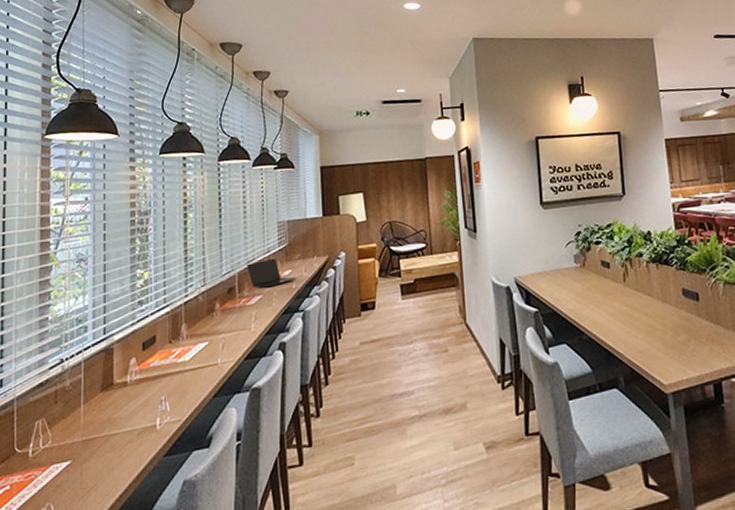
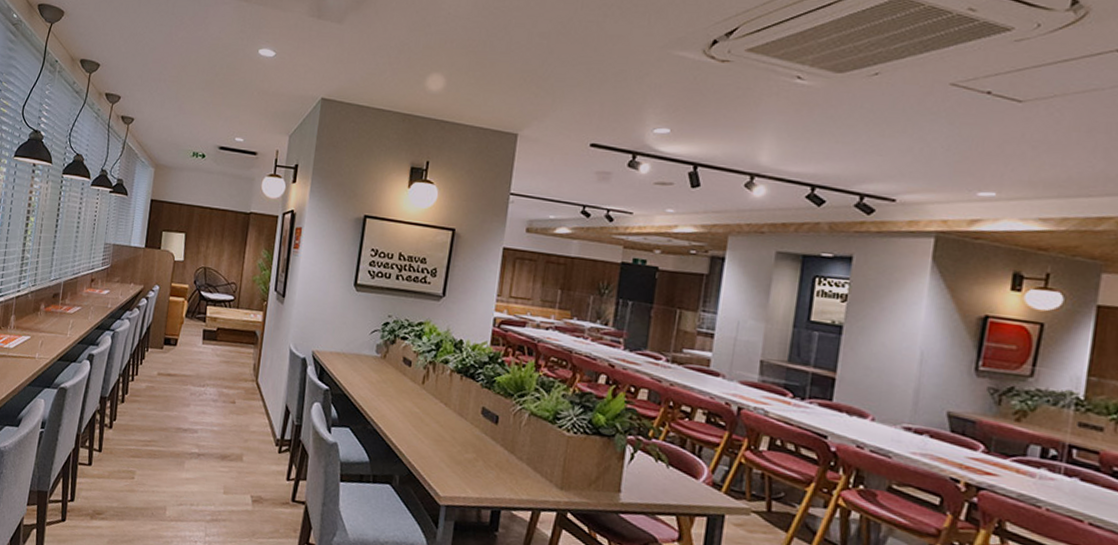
laptop: present [246,258,296,288] -> none [71,275,112,302]

